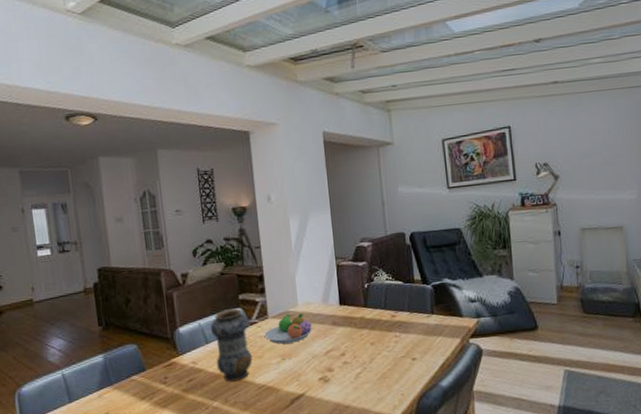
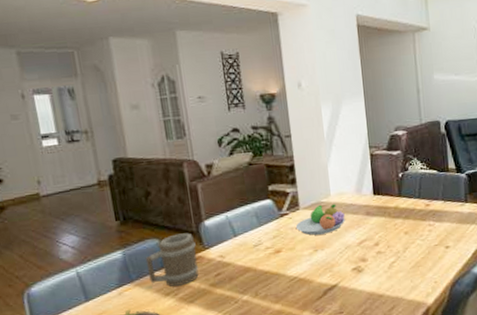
barrel: none [124,339,173,391] -> present [145,233,199,287]
vase: present [210,308,253,382] -> none [238,200,284,275]

